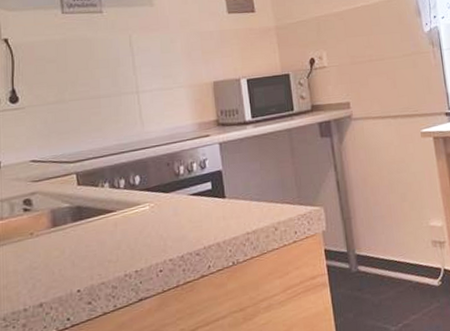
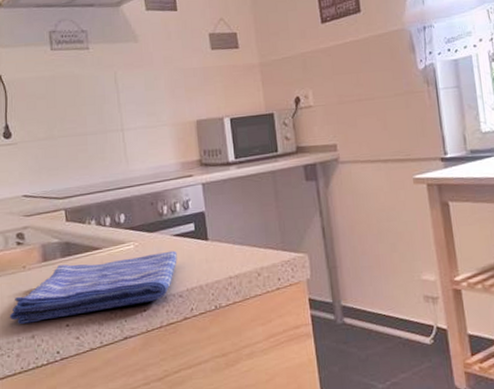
dish towel: none [14,210,194,293] -> present [9,250,177,324]

